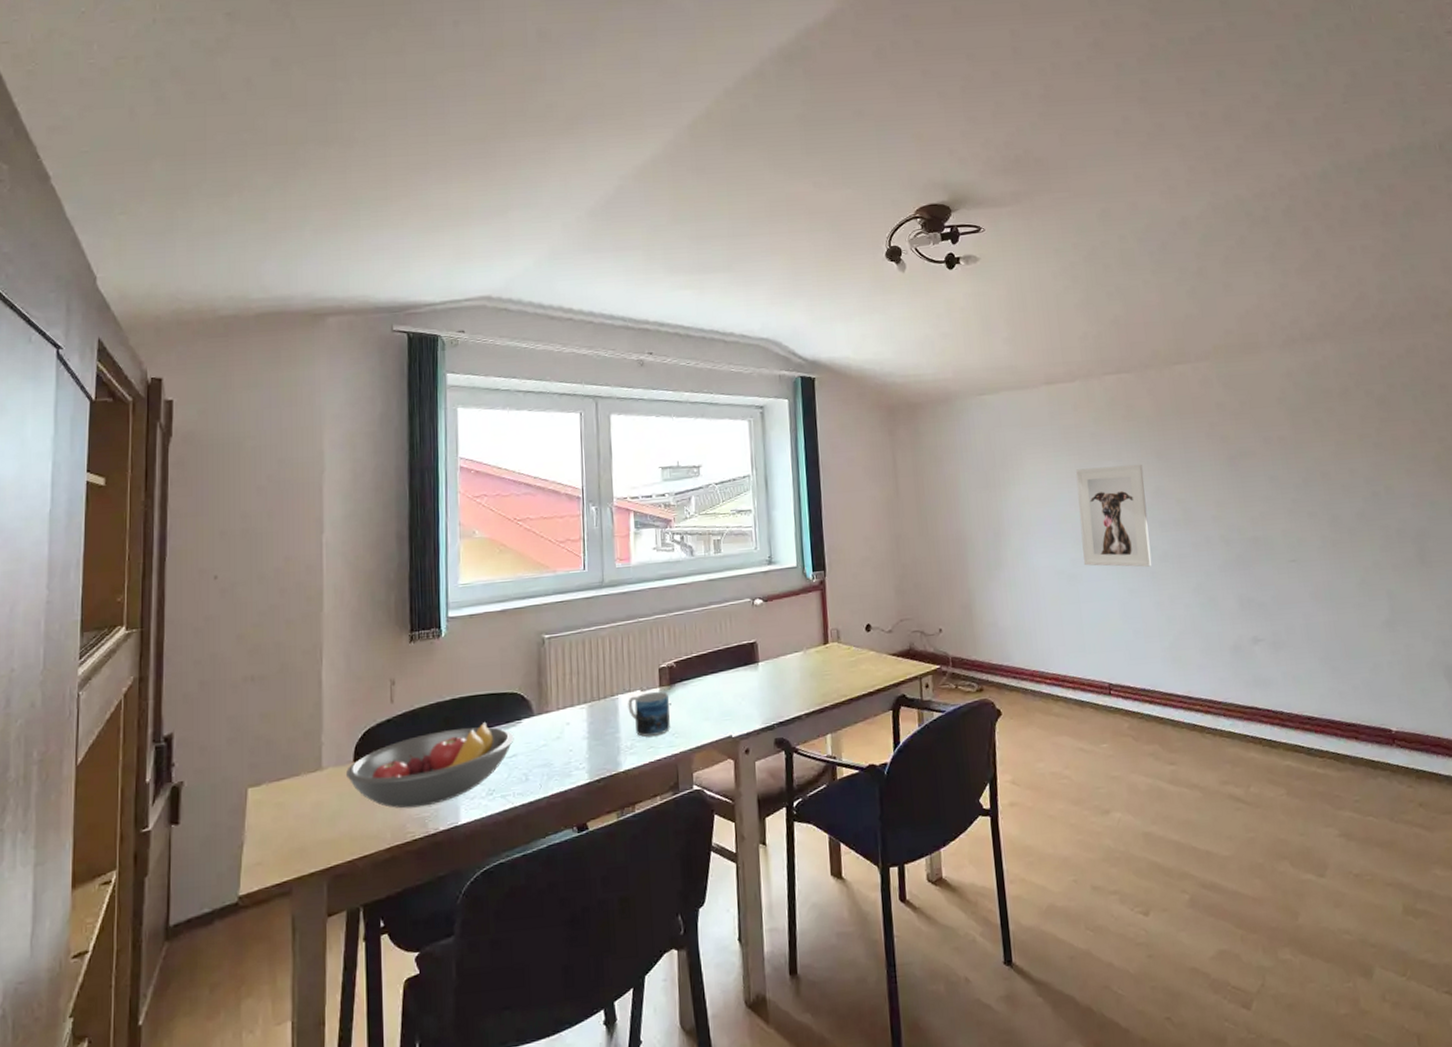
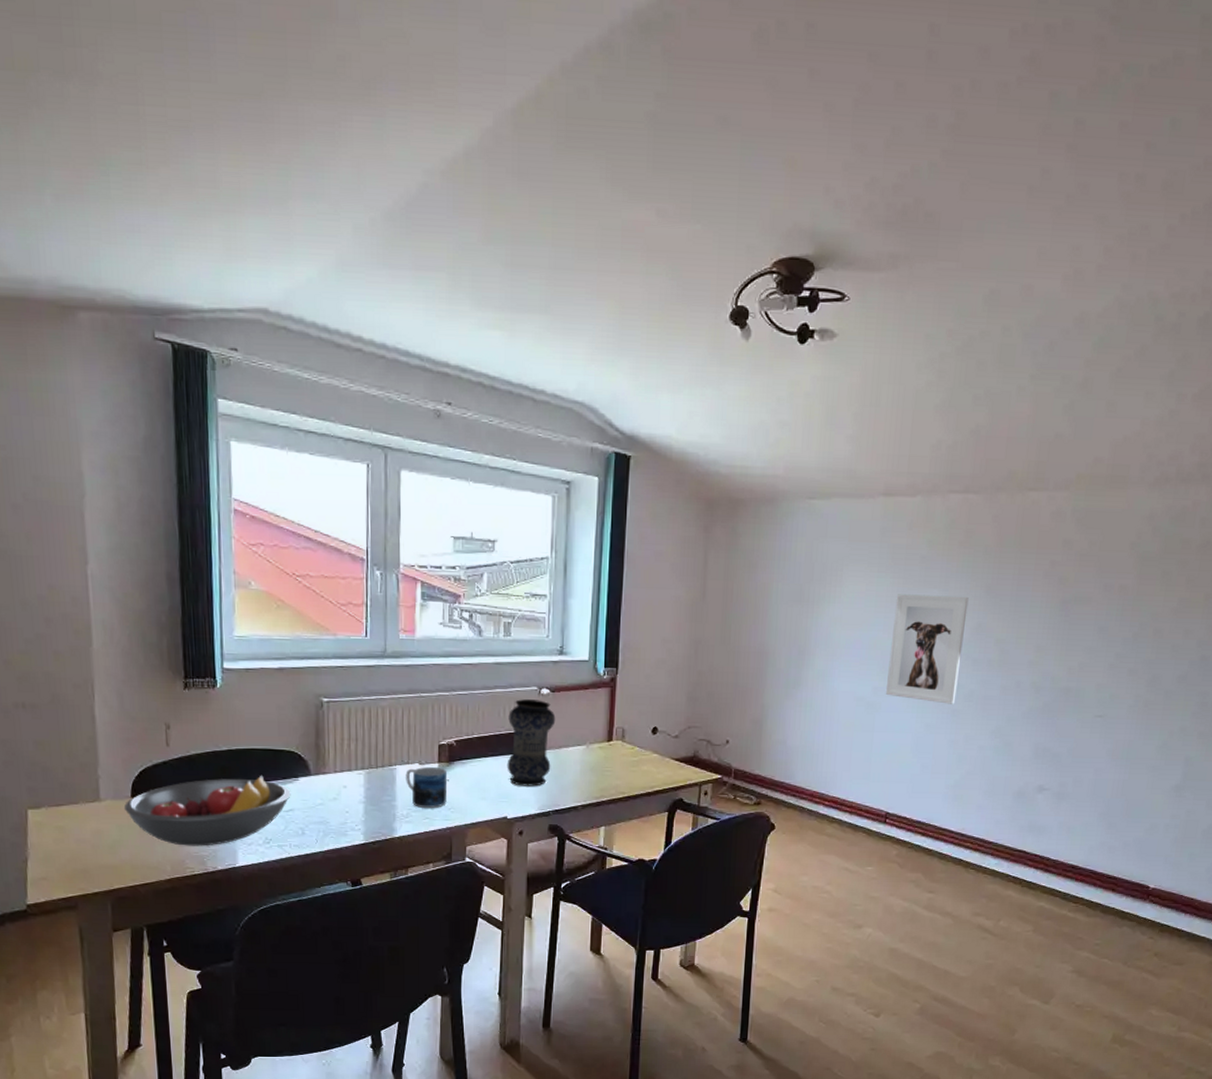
vase: none [725,611,771,701] -> present [507,699,556,787]

